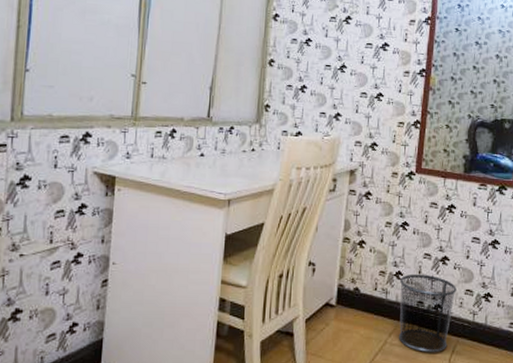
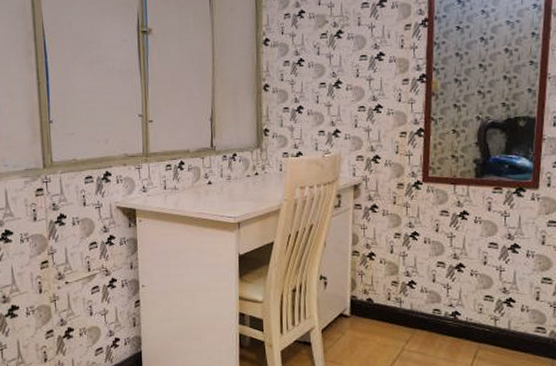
waste bin: present [398,273,457,353] -> none [414,282,475,359]

